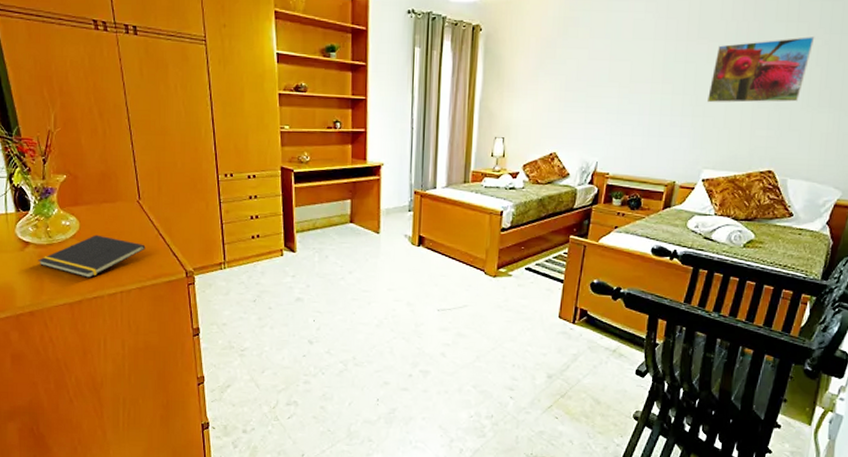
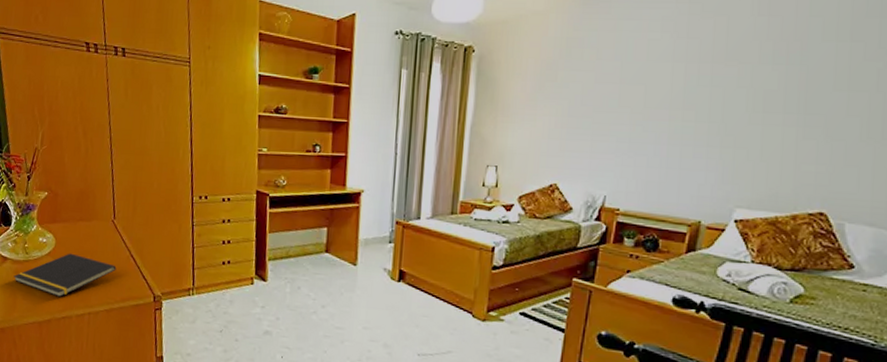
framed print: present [707,37,815,103] -> none [739,58,874,133]

